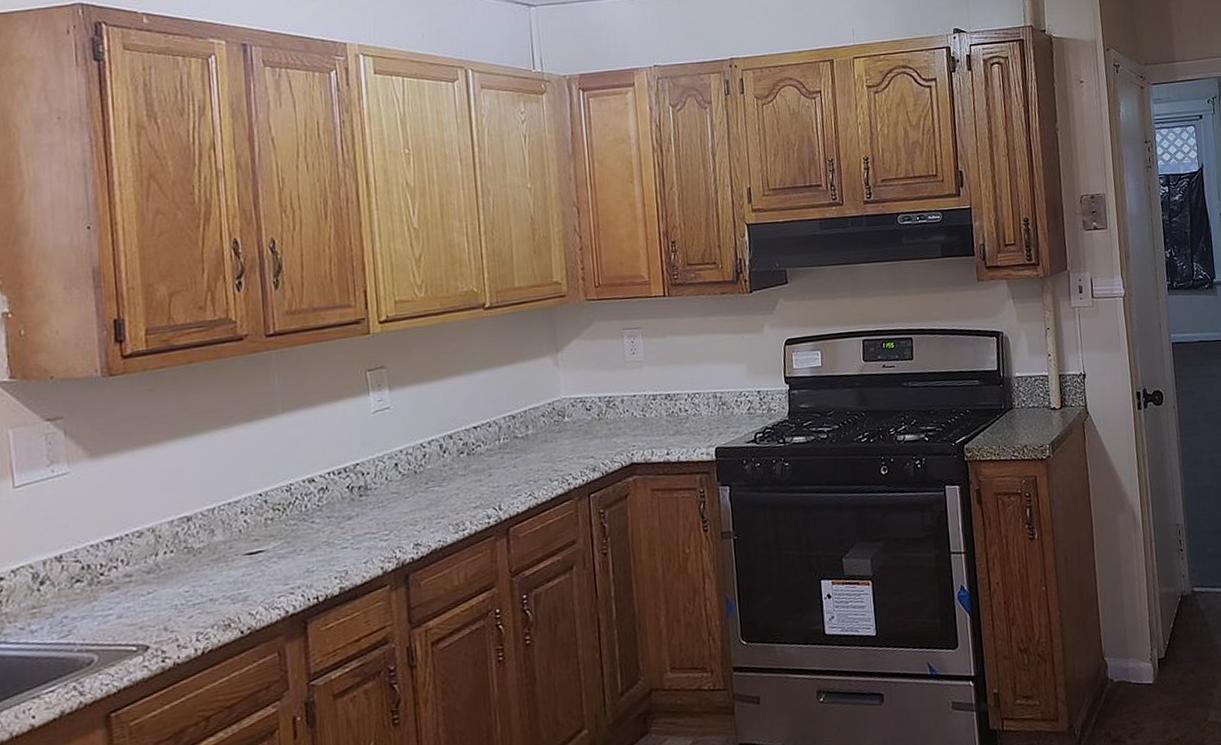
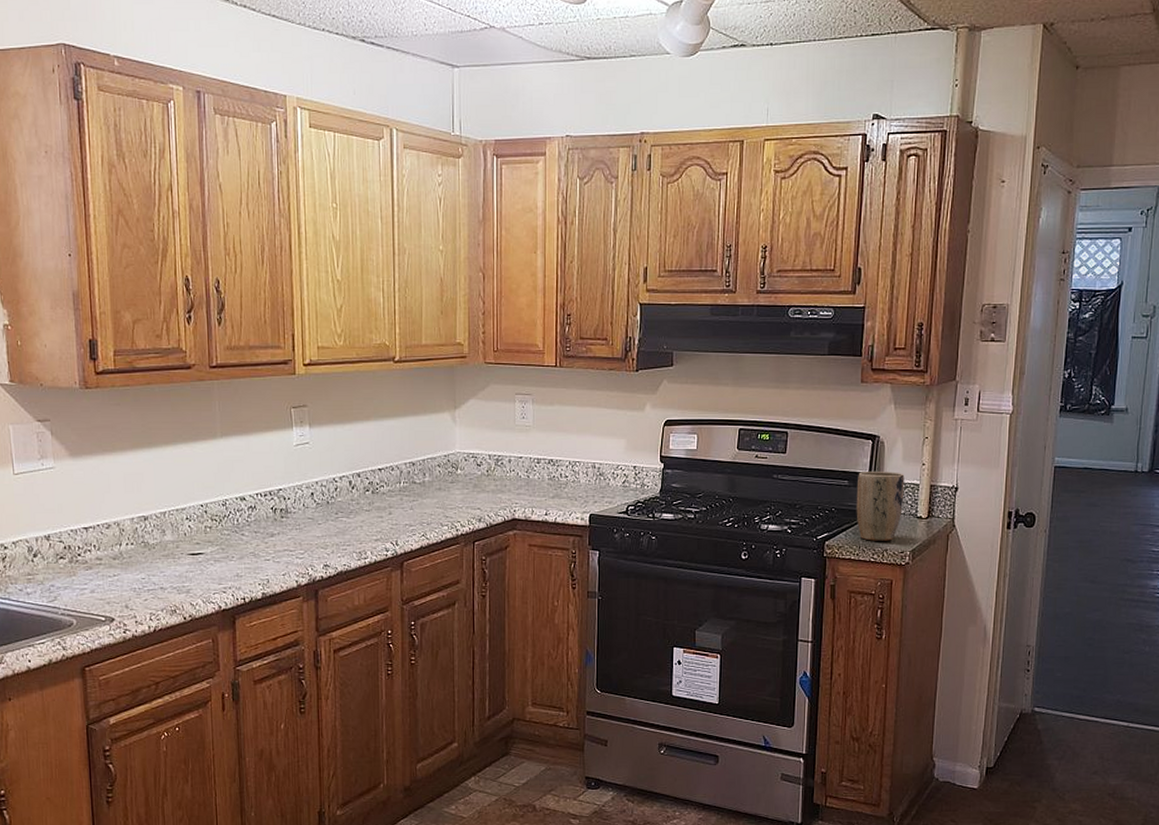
plant pot: none [987,365,1036,439] -> present [856,470,905,541]

